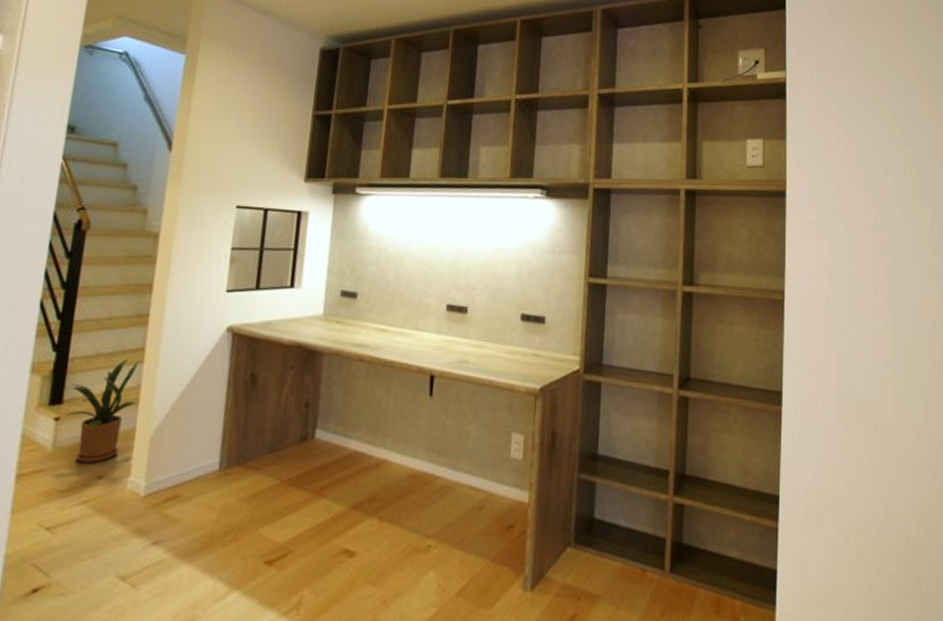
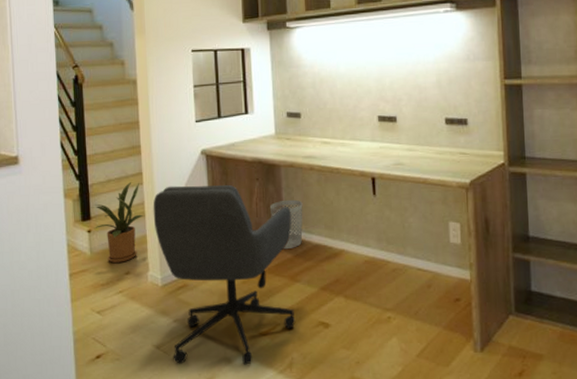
office chair: none [142,367,329,604] -> present [153,184,296,365]
wastebasket: none [302,394,344,456] -> present [269,199,303,250]

